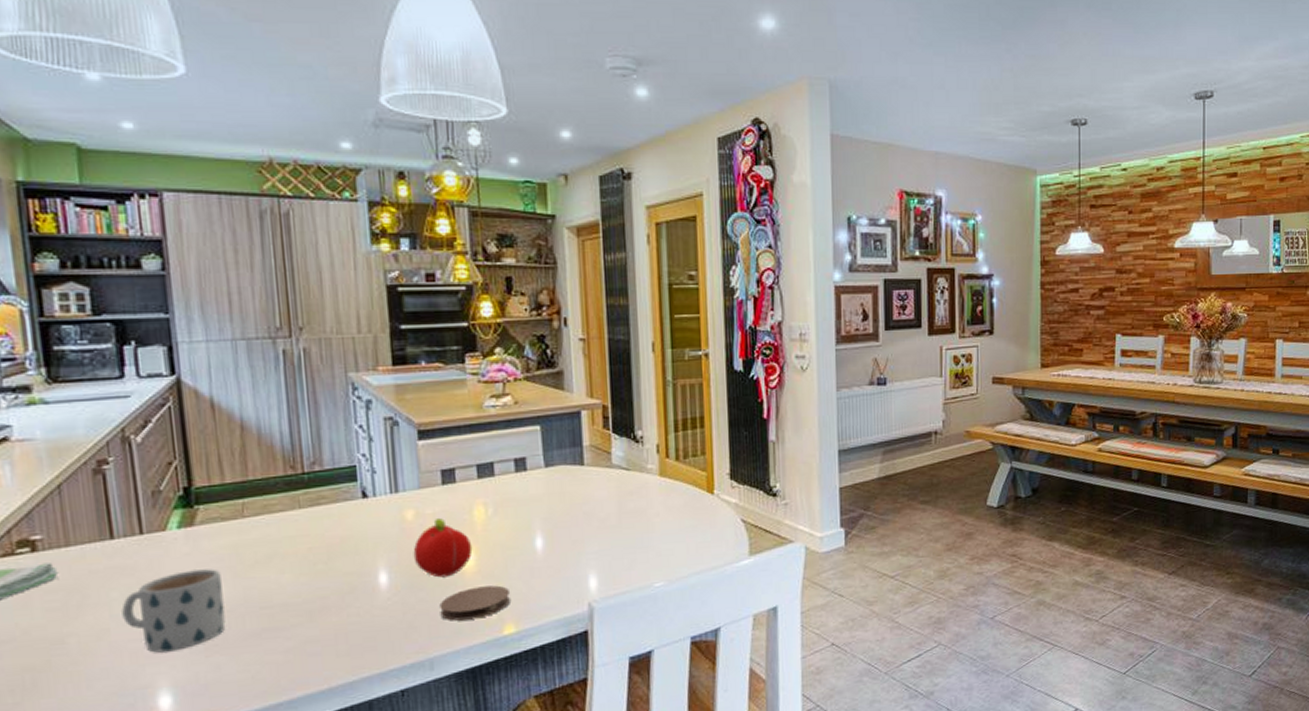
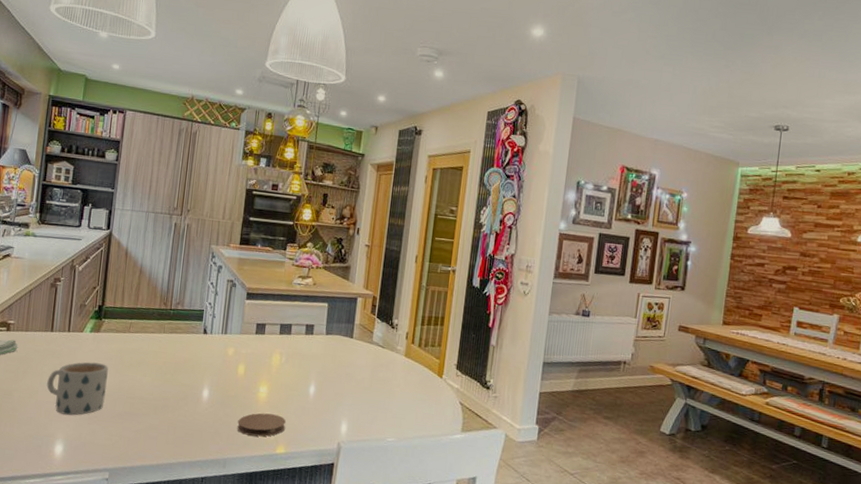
fruit: present [413,517,473,578] -> none [227,357,267,402]

